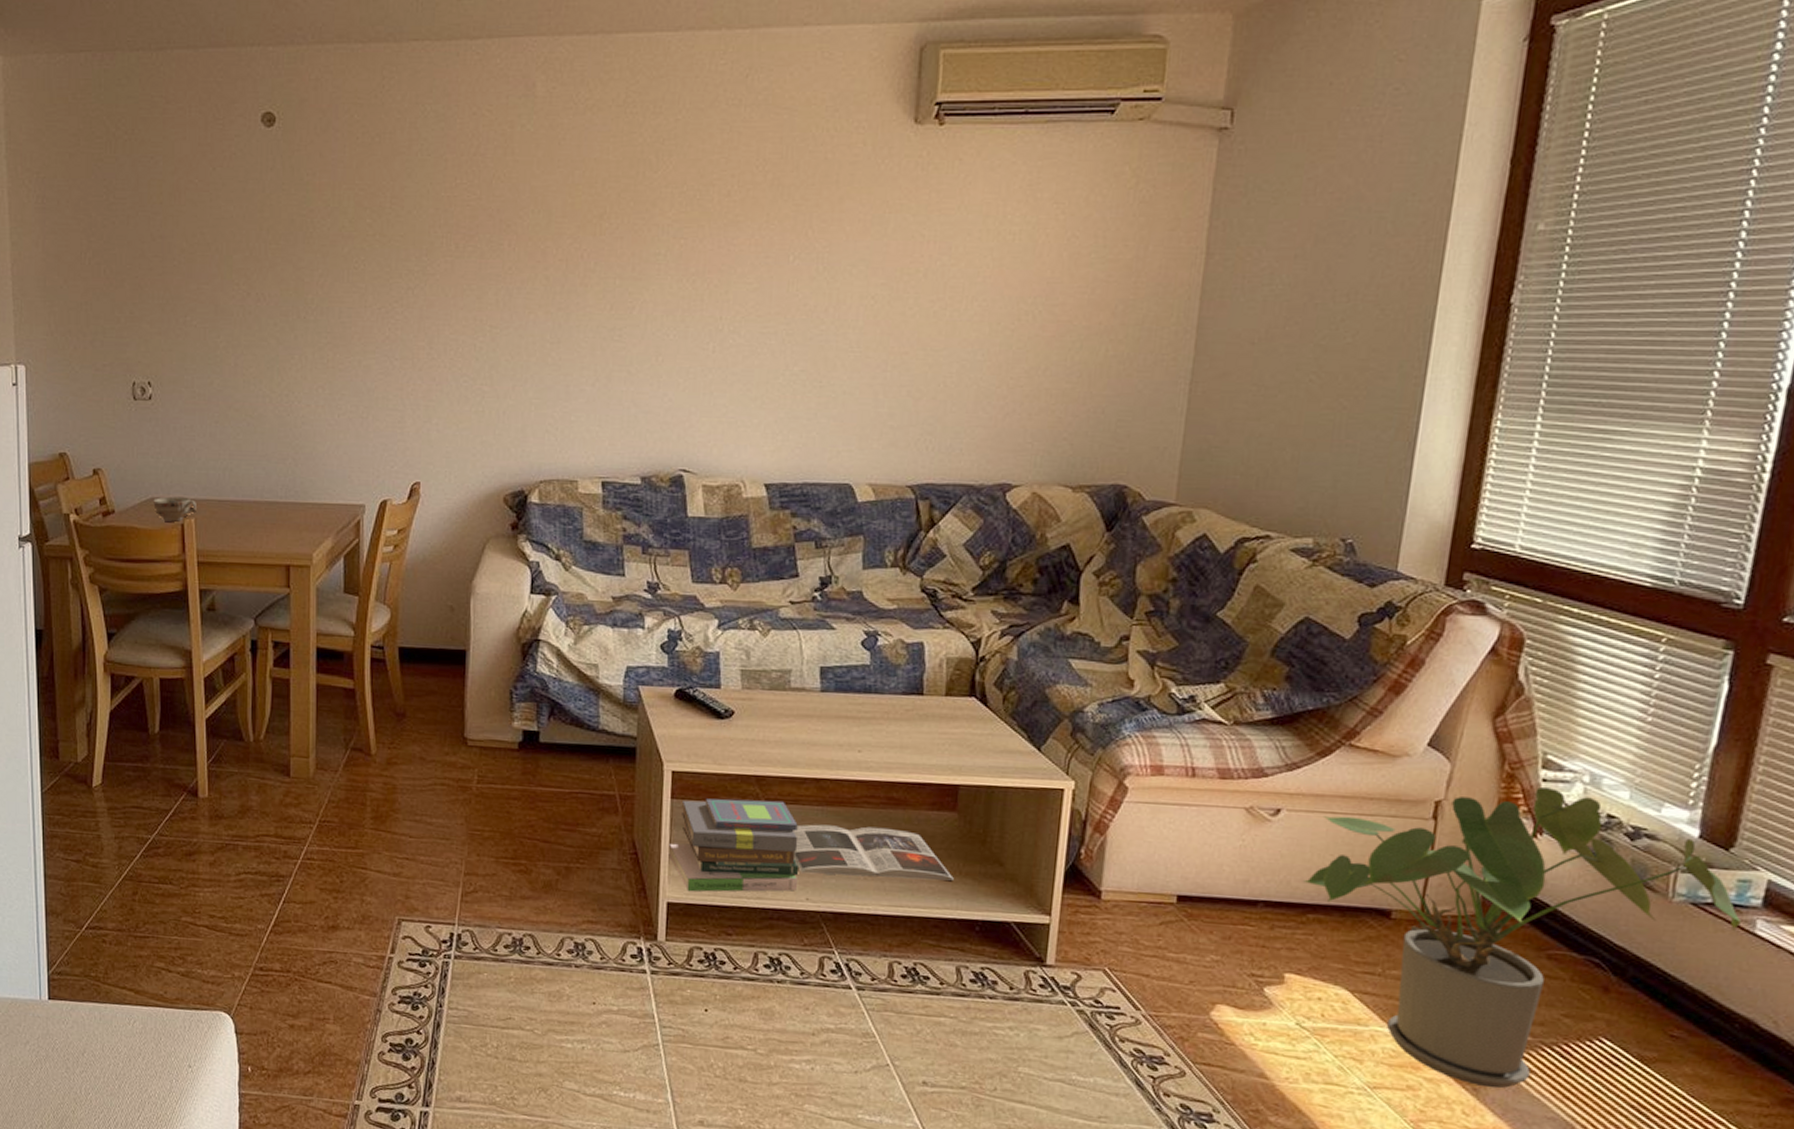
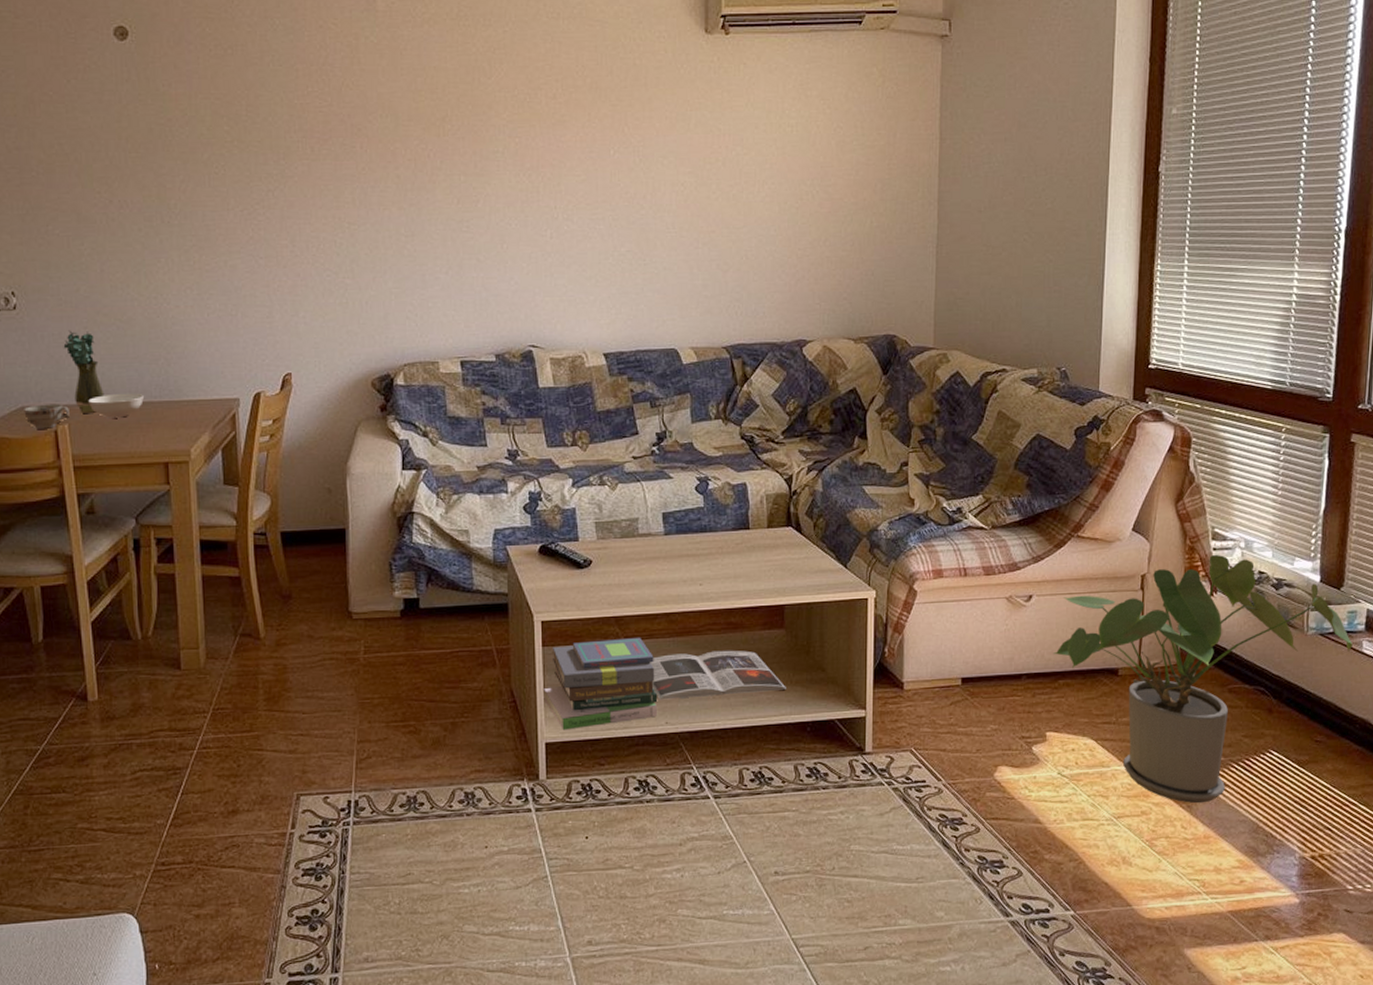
vase: none [194,423,231,509] -> present [63,330,105,413]
bowl: none [215,491,271,516] -> present [88,393,145,418]

